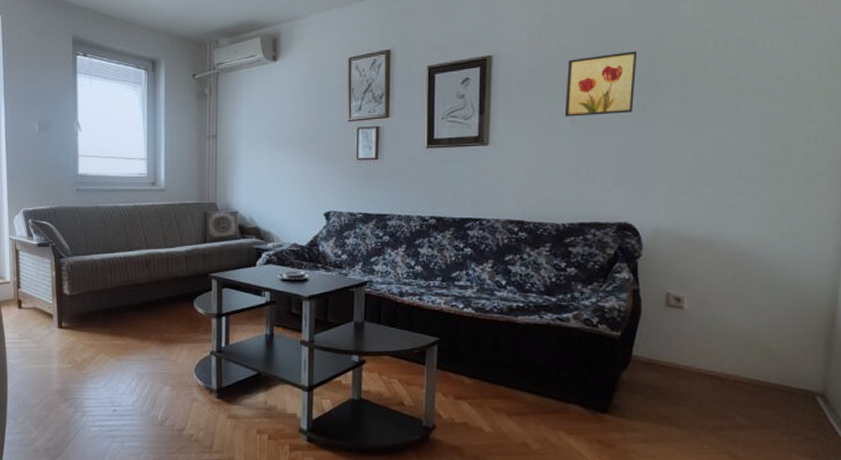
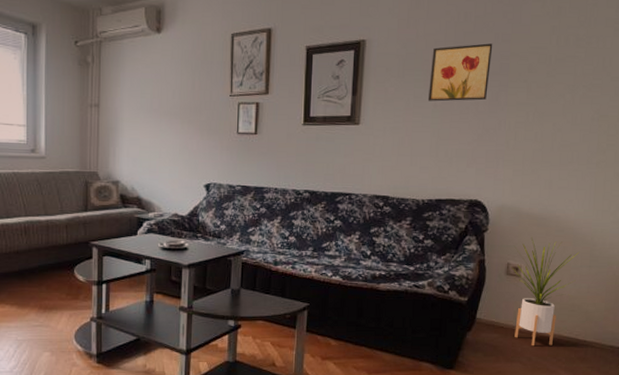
house plant: none [671,264,756,389] -> present [511,237,580,347]

